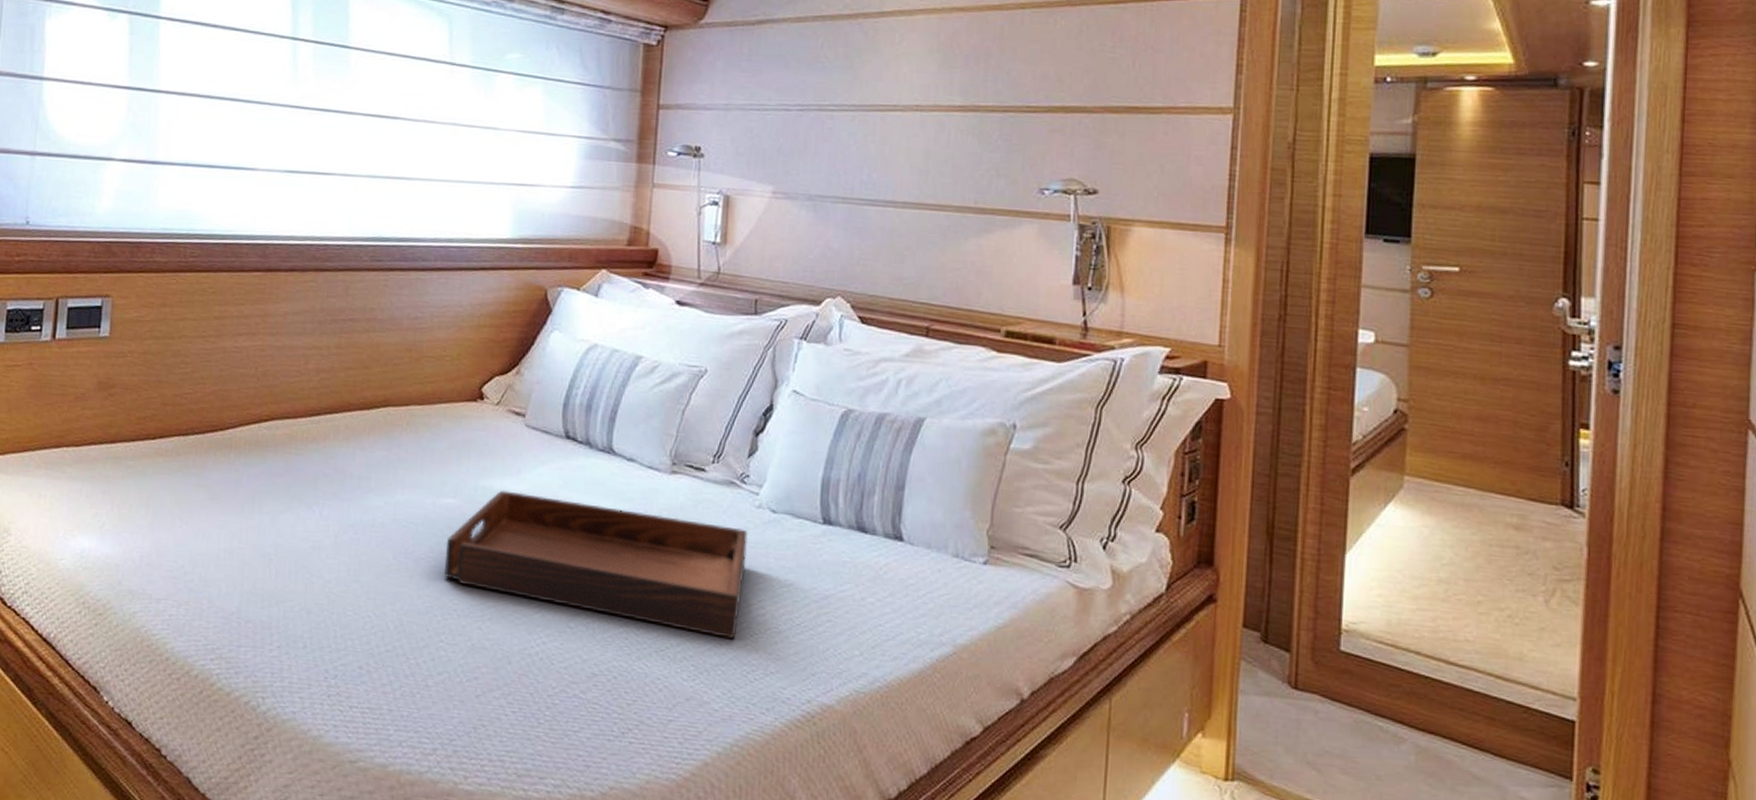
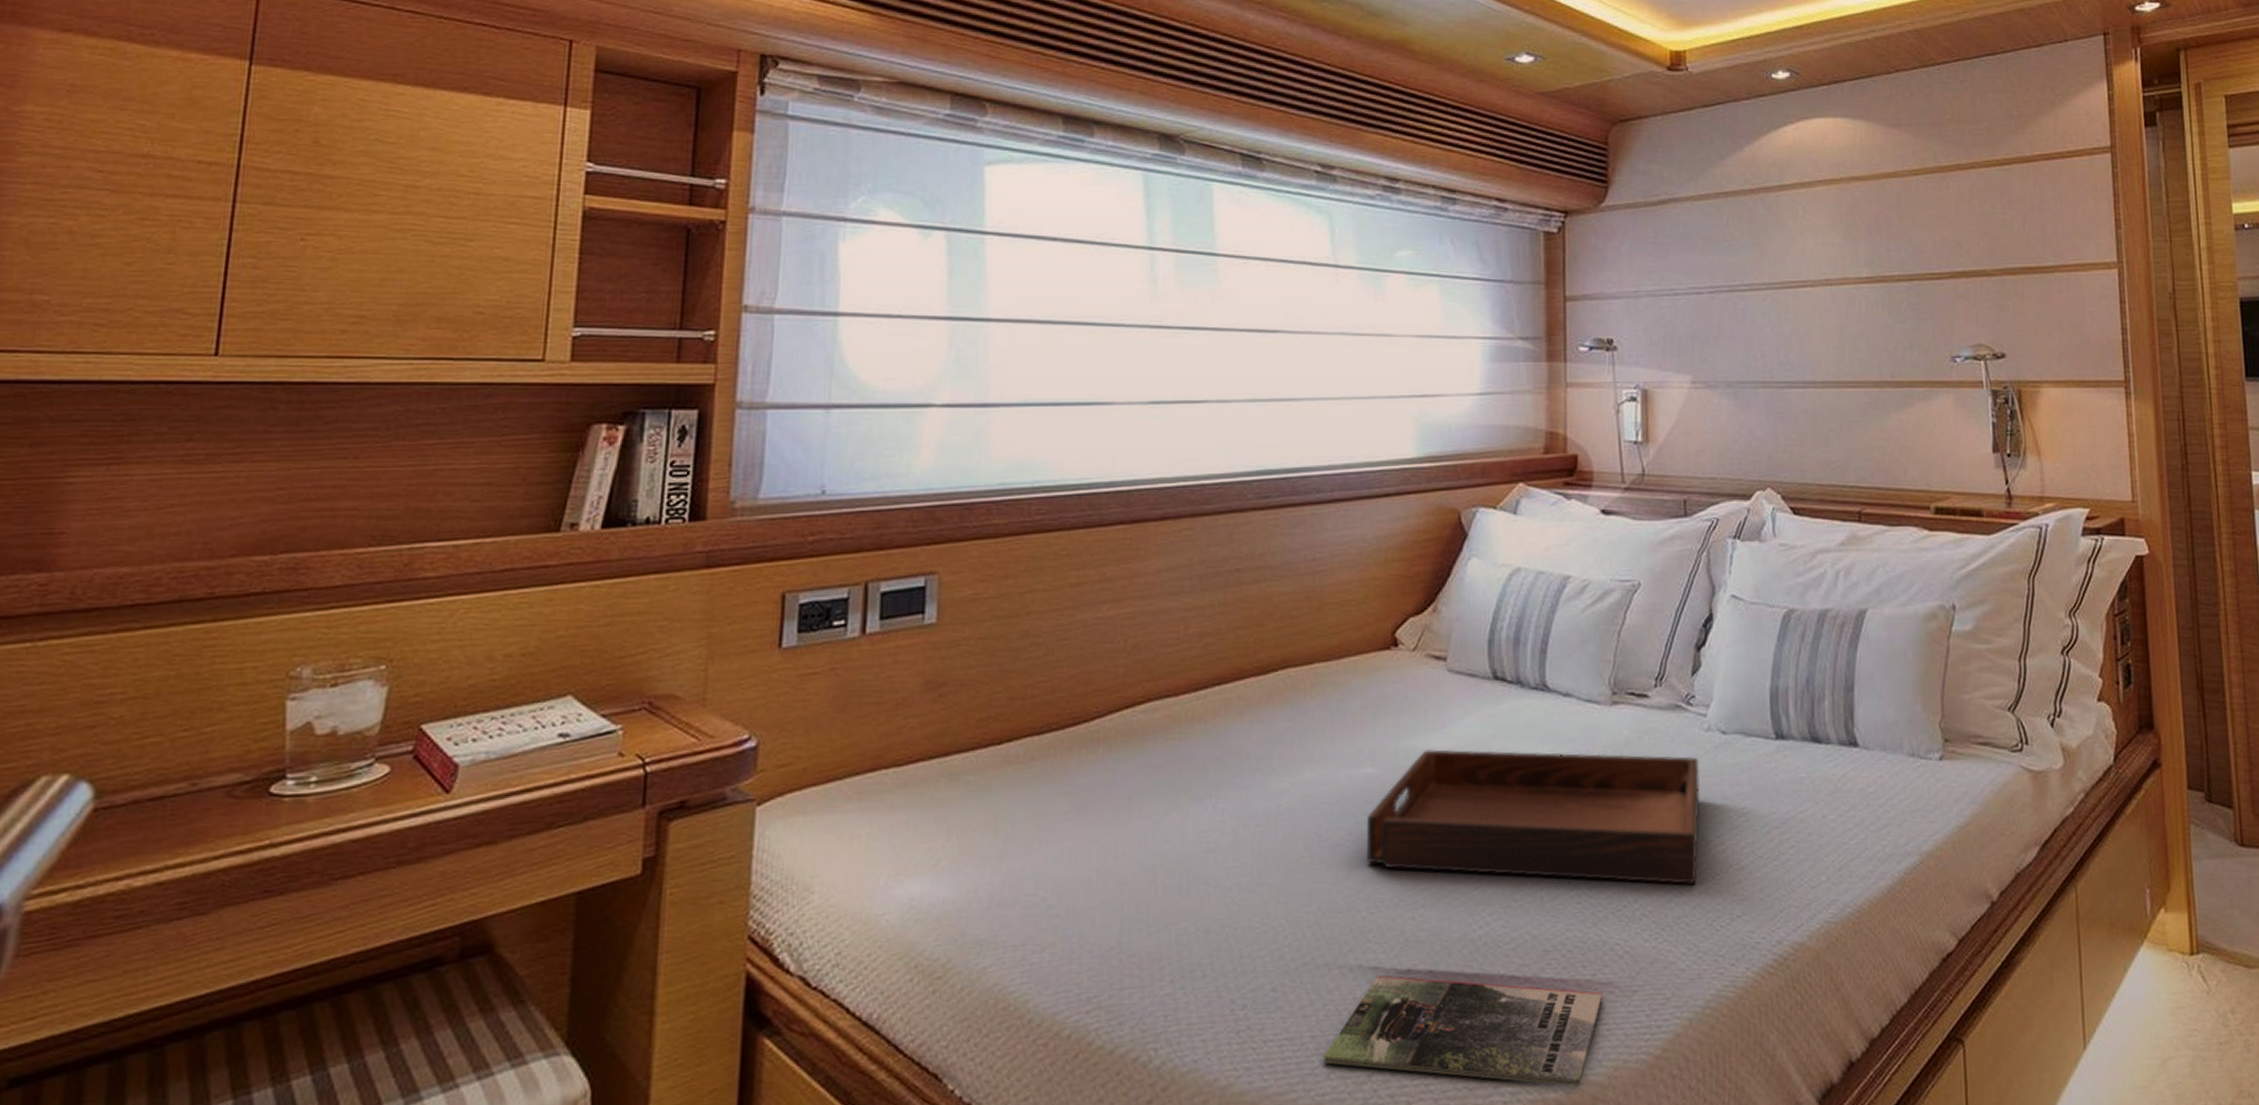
magazine: none [397,670,642,790] -> present [1323,975,1603,1086]

